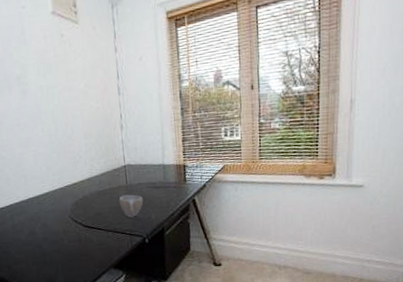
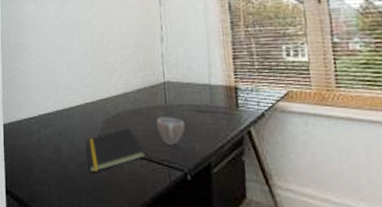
notepad: none [58,207,111,248] -> present [86,128,146,173]

